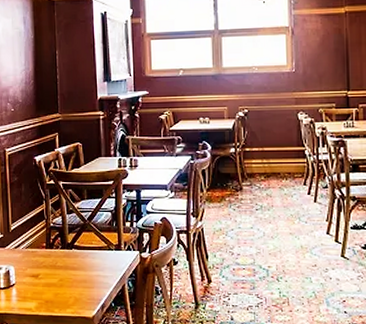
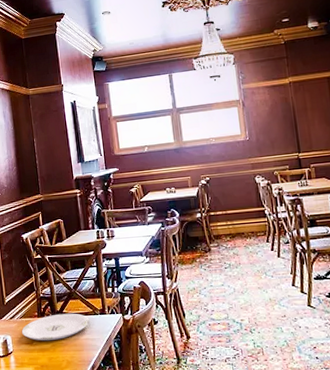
plate: none [26,246,103,275] -> present [21,313,89,341]

